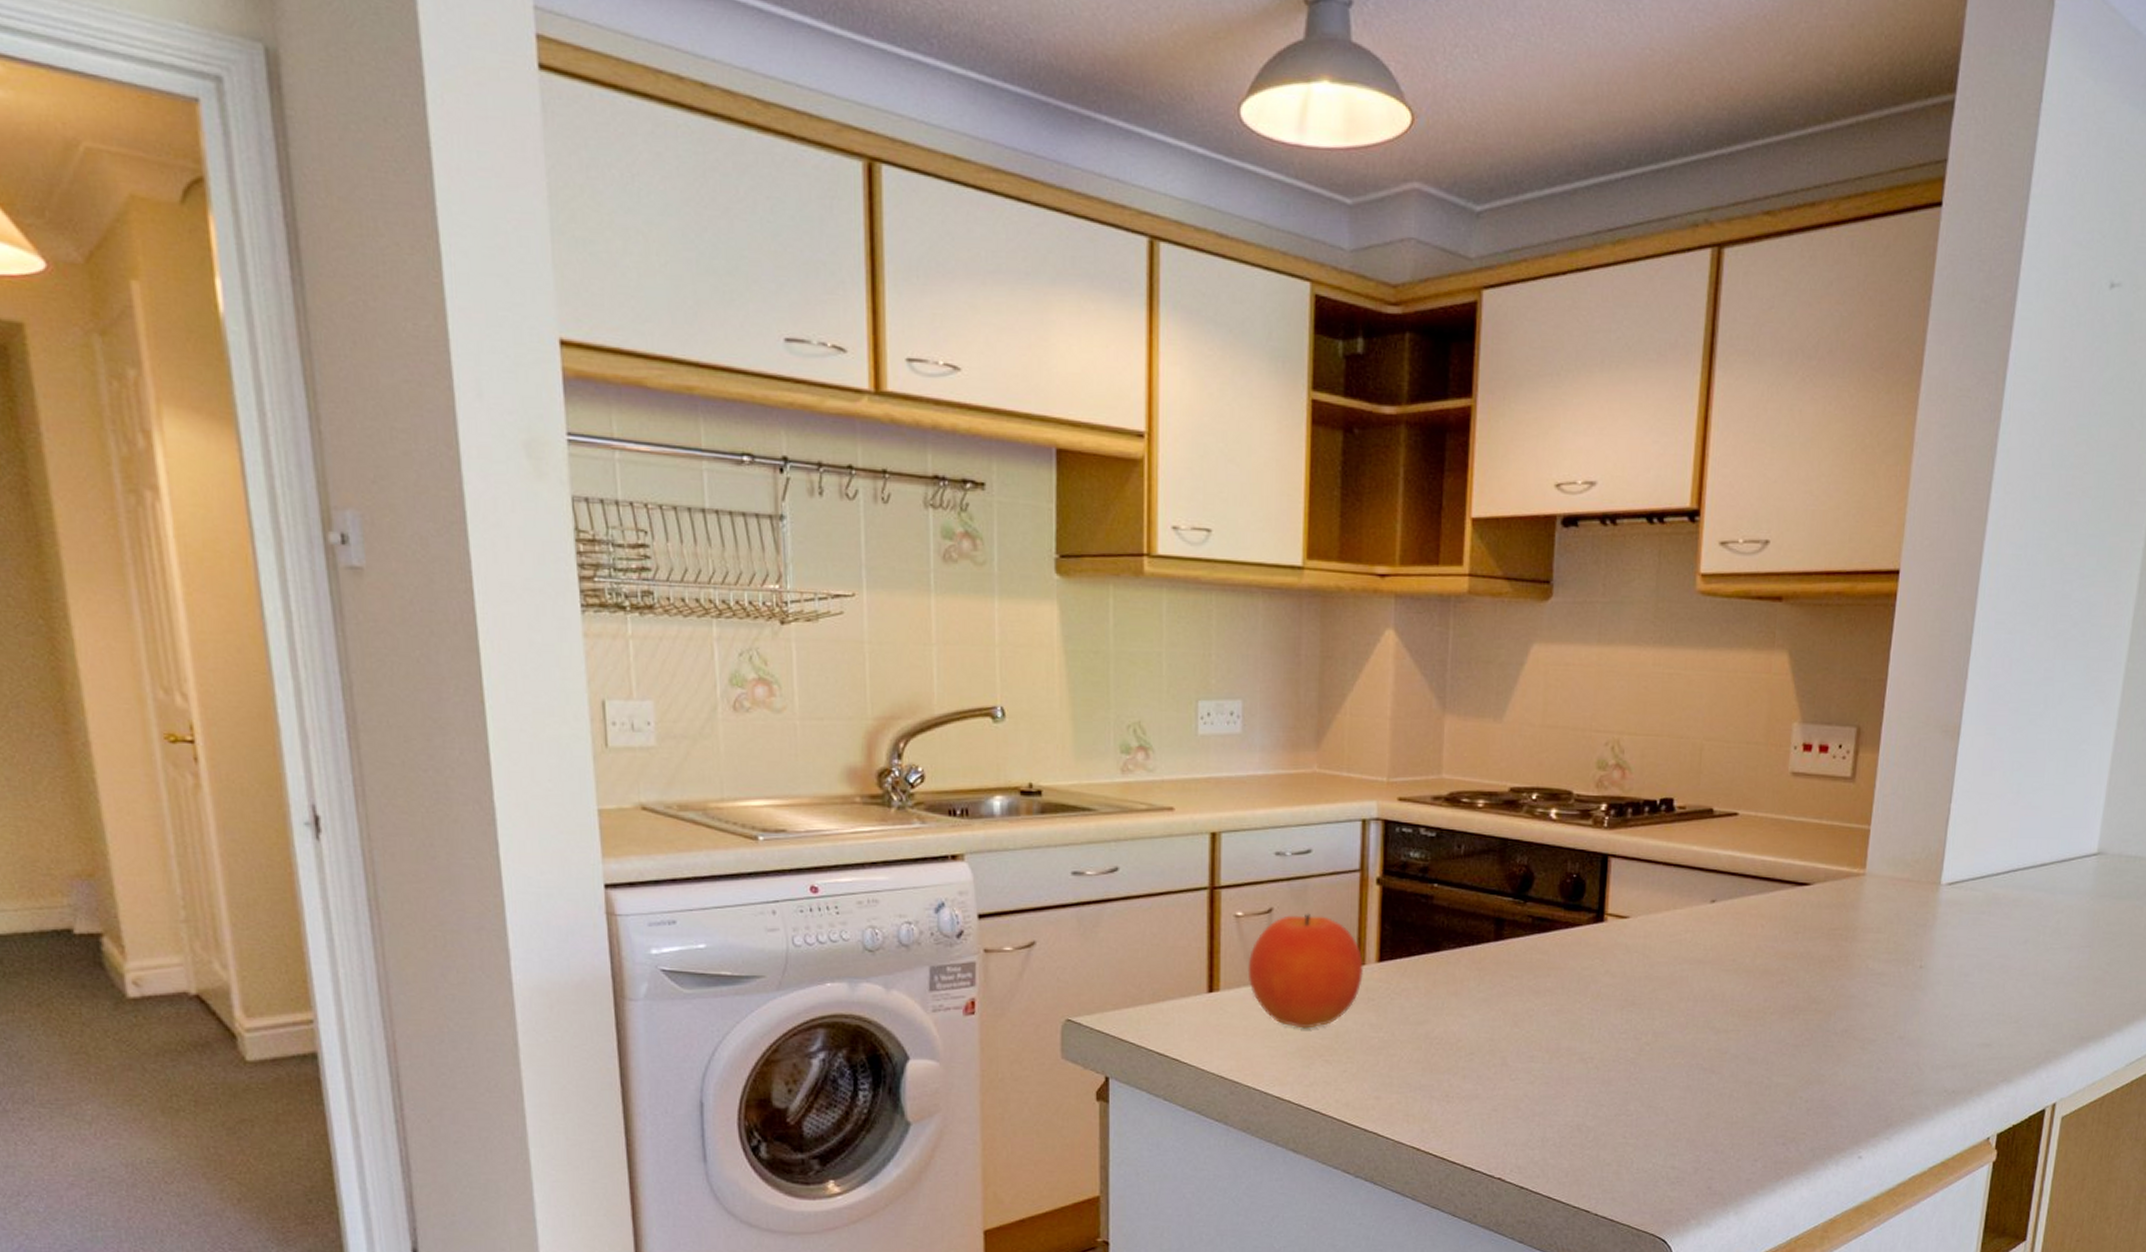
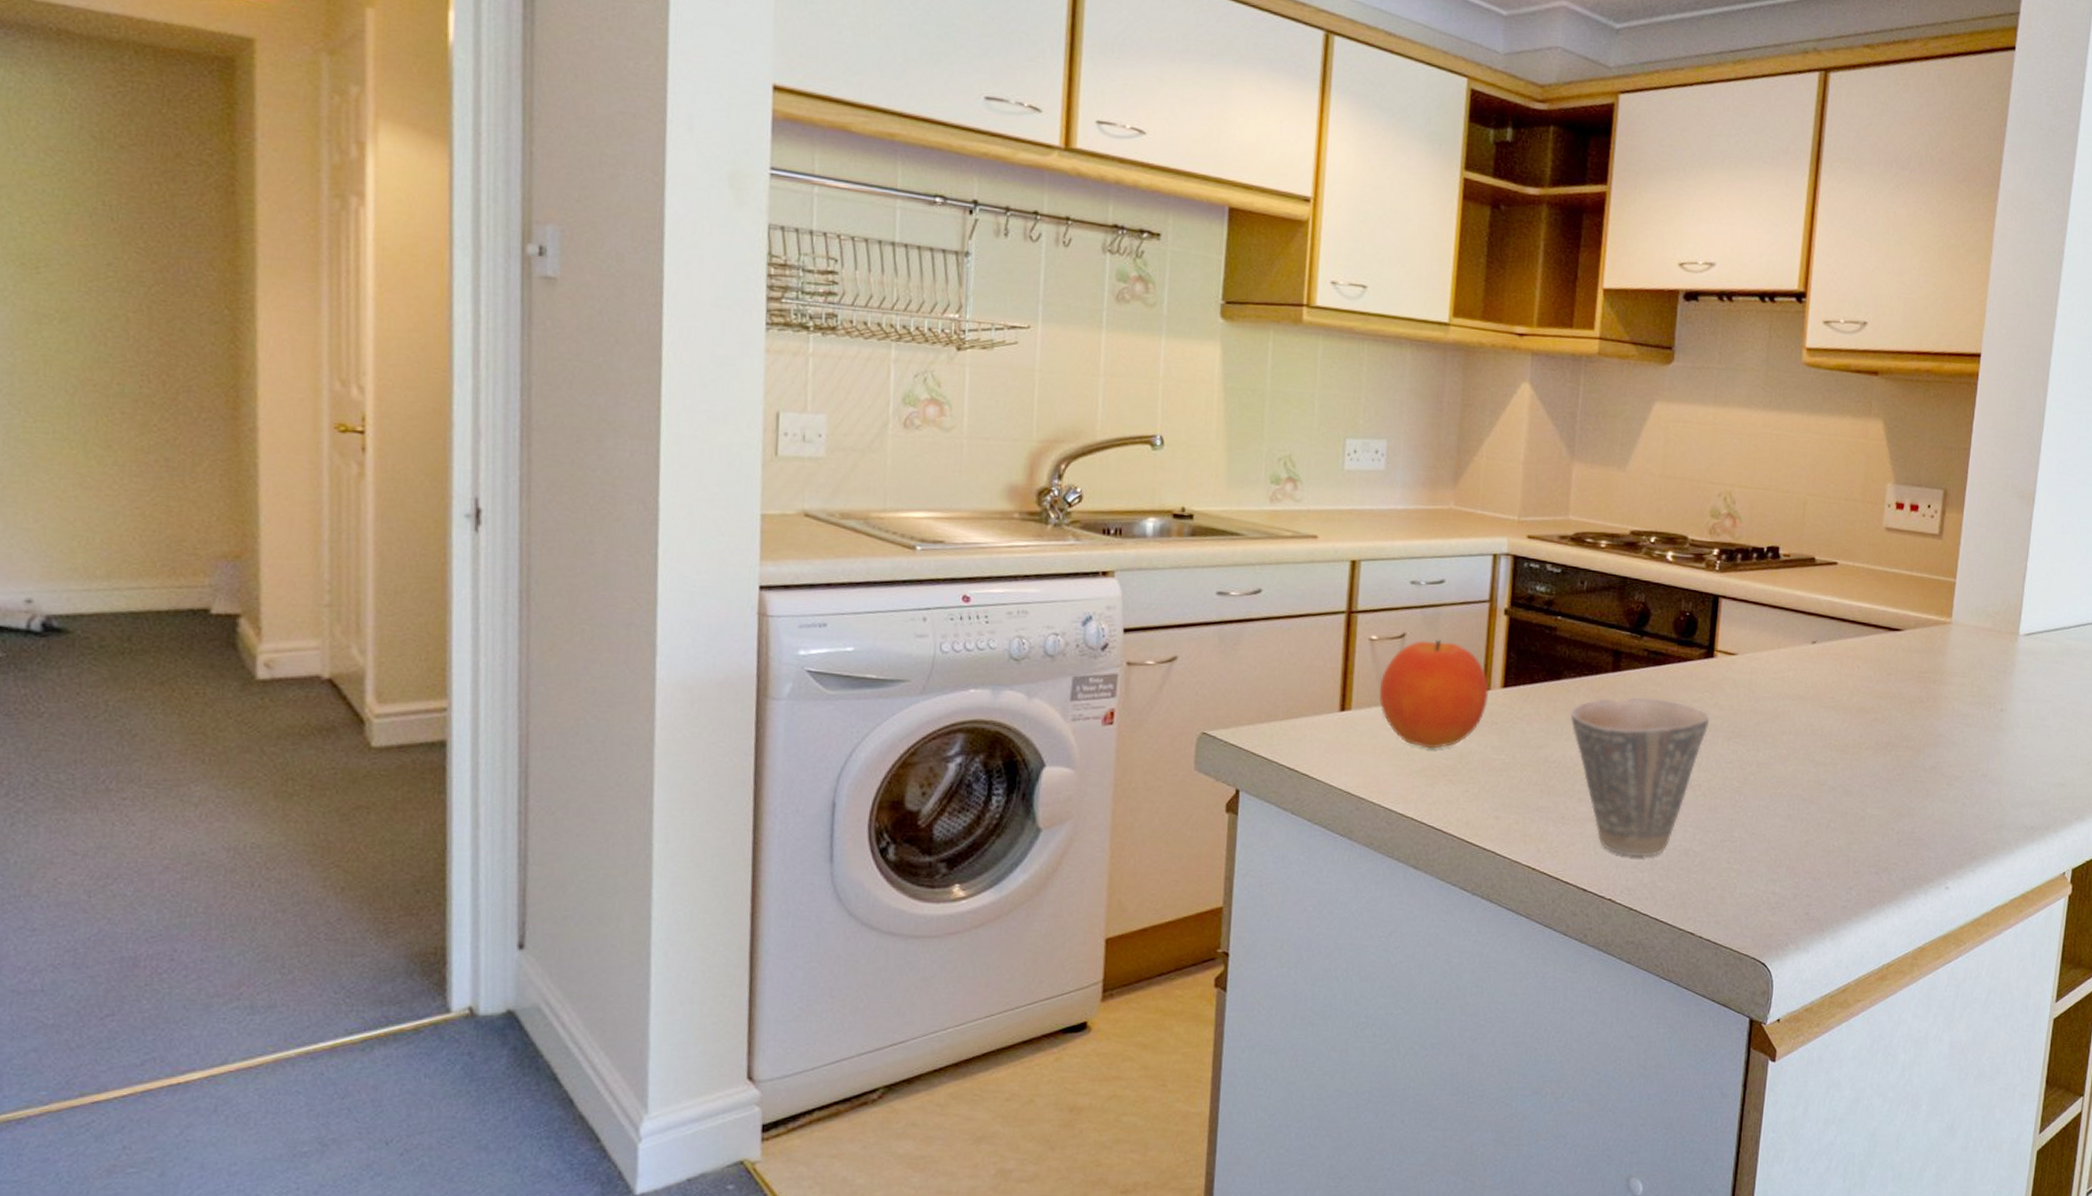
cup: none [1451,967,1601,1133] -> present [1570,697,1710,856]

